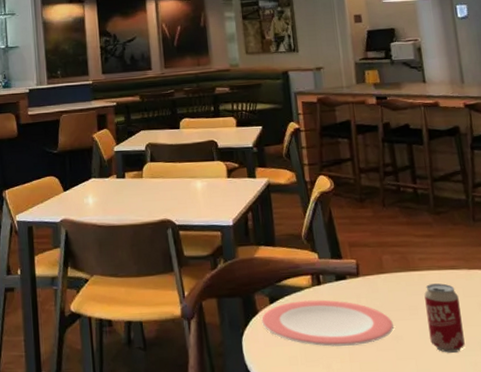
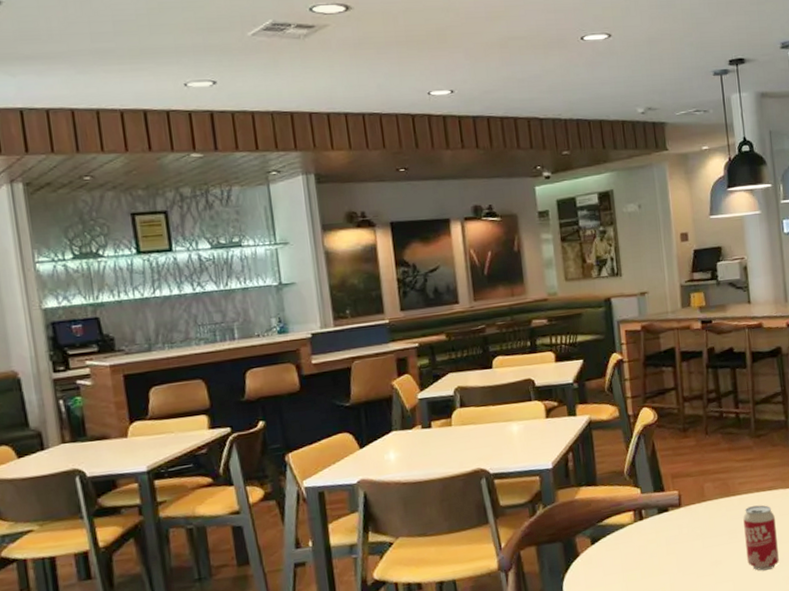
plate: present [261,299,394,347] -> none [583,533,713,581]

